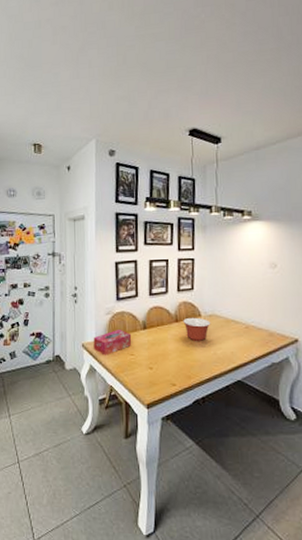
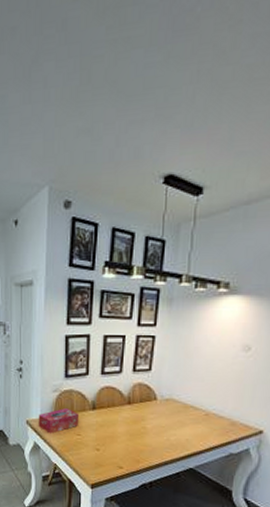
mixing bowl: present [183,317,211,341] -> none [136,400,167,426]

